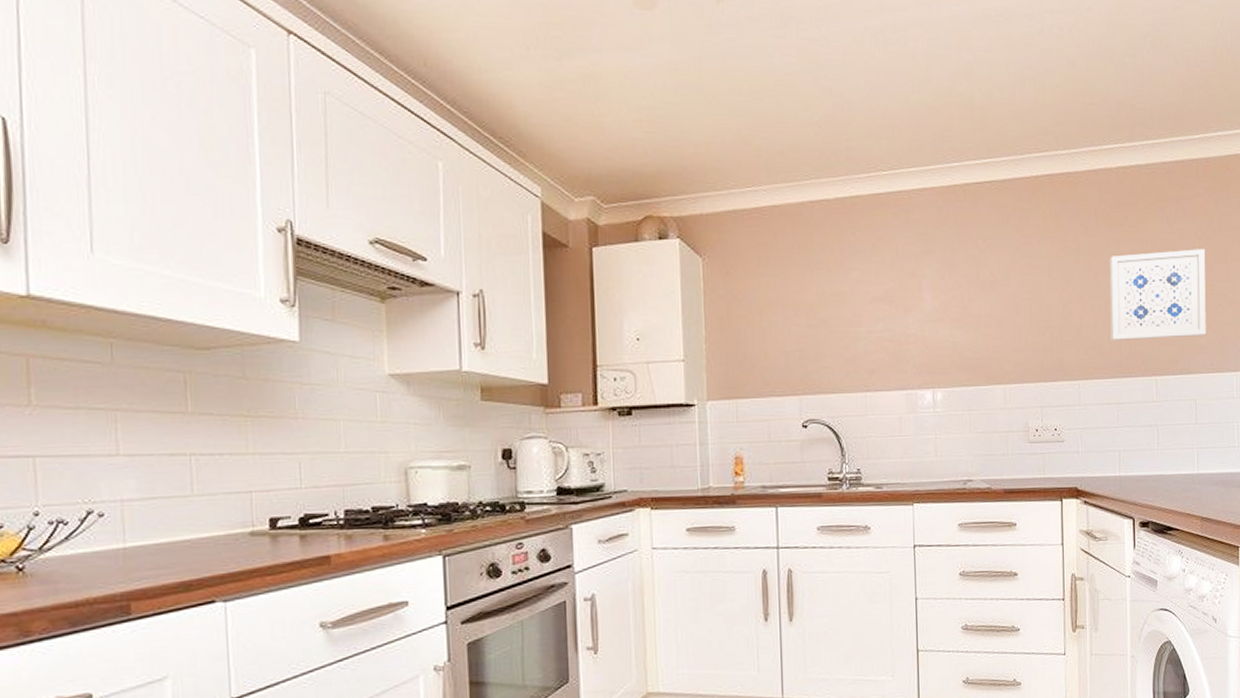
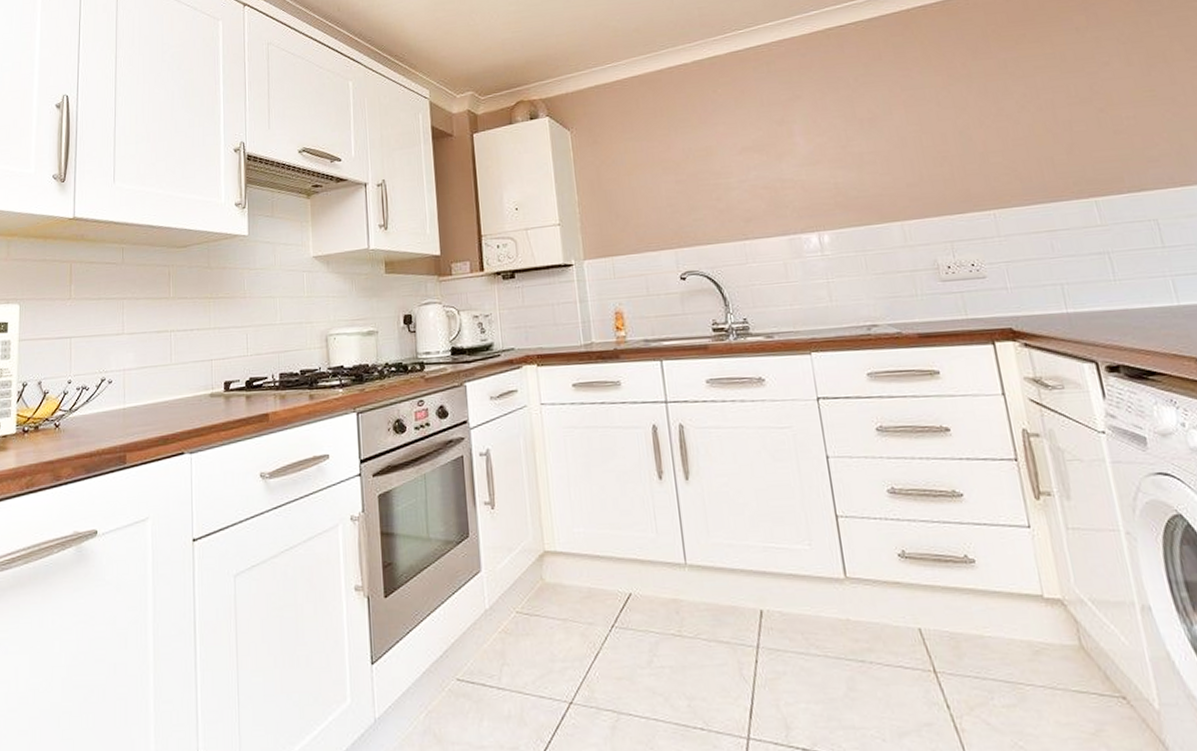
wall art: present [1109,249,1206,341] -> none [1009,53,1156,165]

